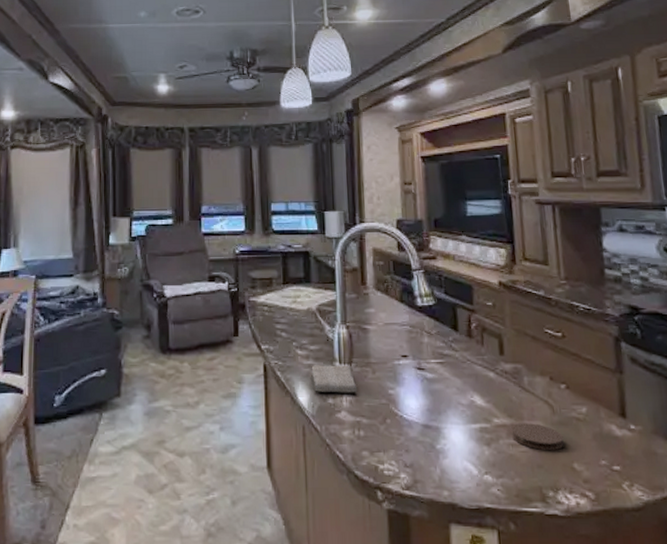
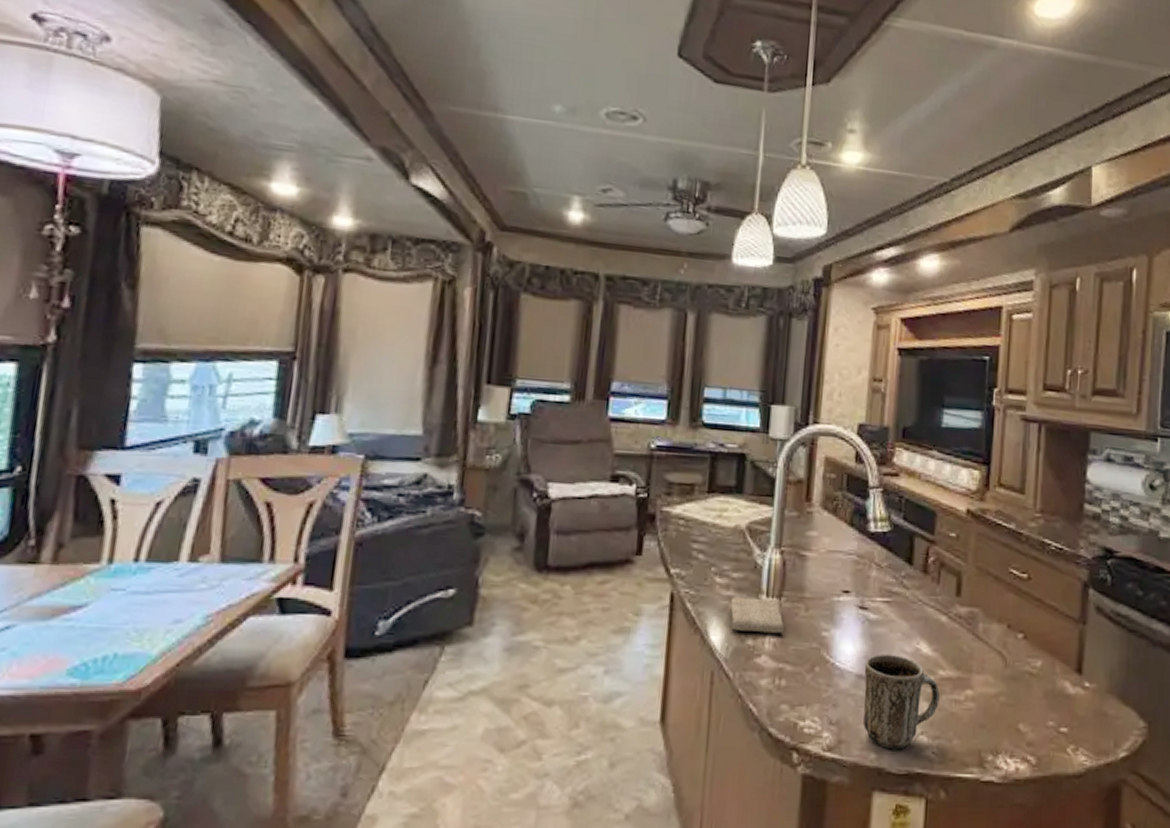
mug: none [428,406,498,488] -> present [863,653,940,750]
coaster: present [511,423,564,451] -> none [956,676,1013,709]

